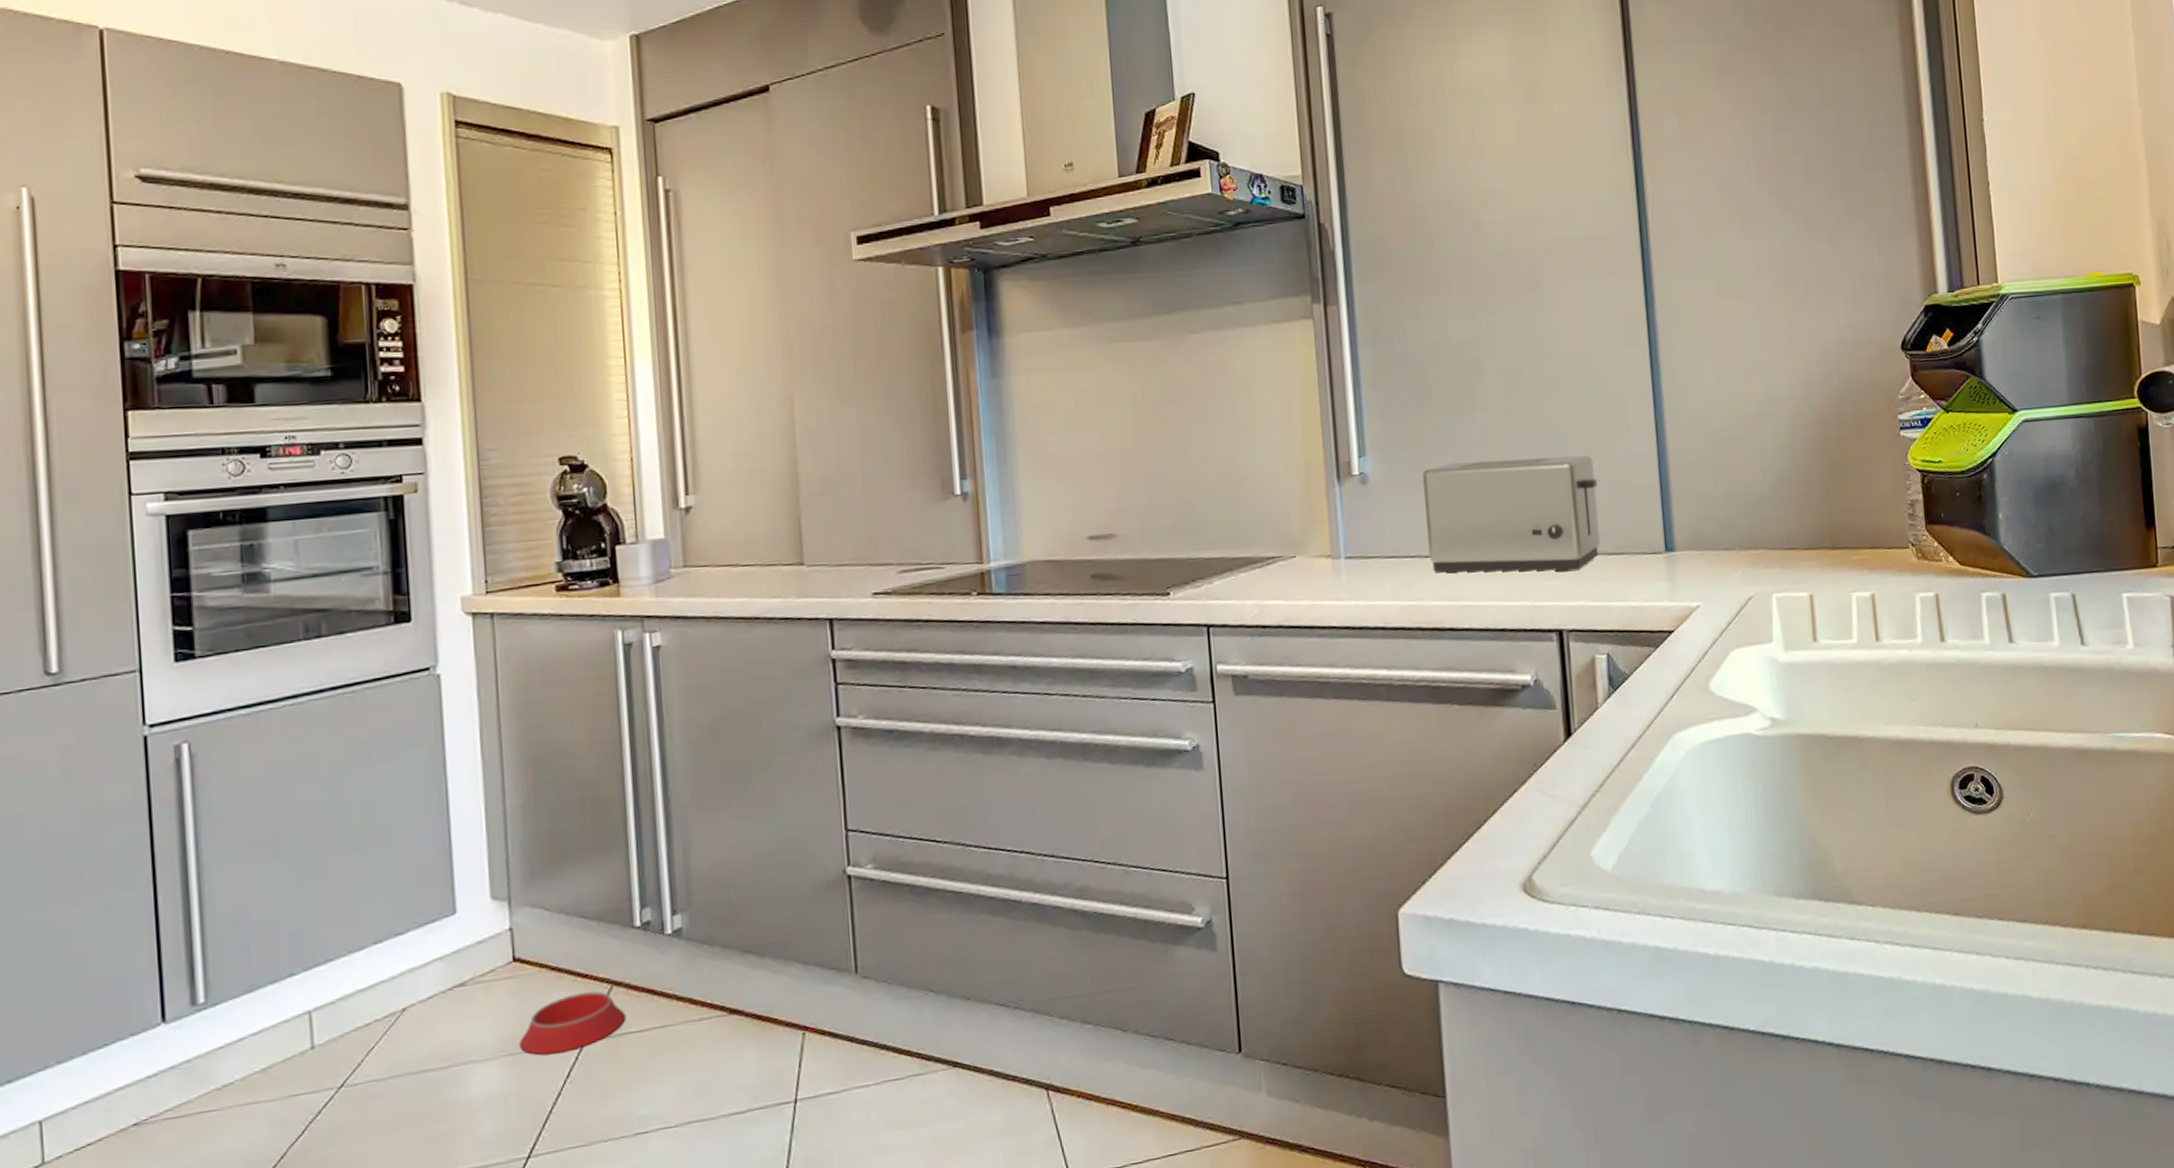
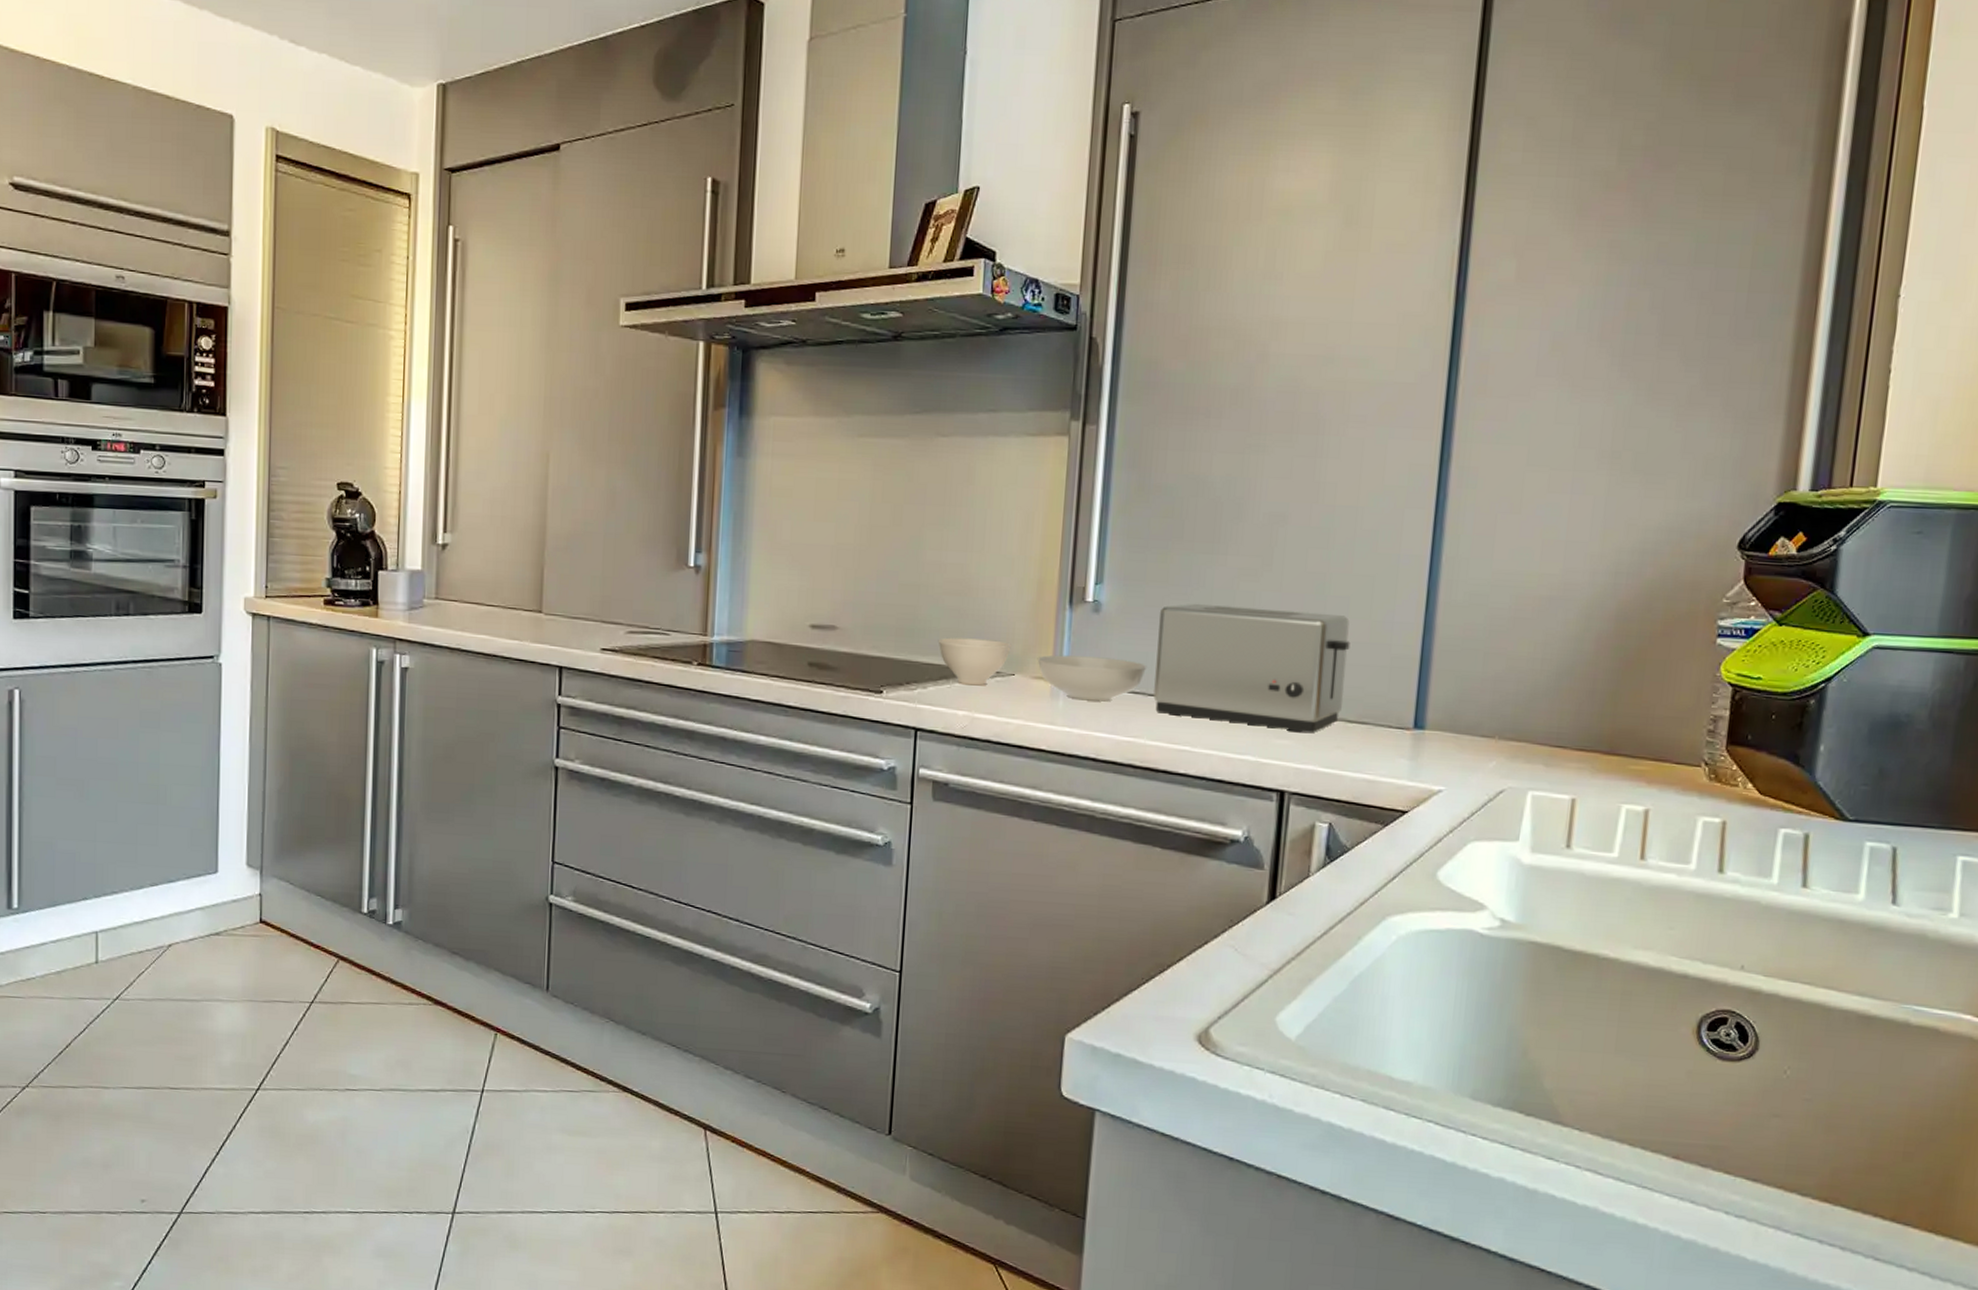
pet bowl: present [518,991,626,1055] -> none [258,960,348,1008]
bowl: none [1217,525,1289,574] -> present [938,637,1011,686]
bowl: none [1315,526,1419,572] -> present [1037,655,1148,702]

